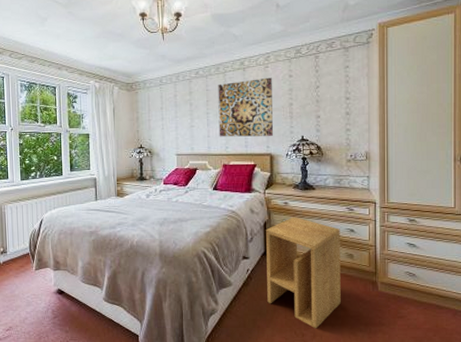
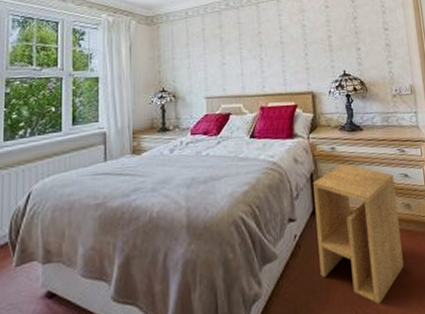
wall art: present [218,77,273,137] -> none [250,8,313,75]

